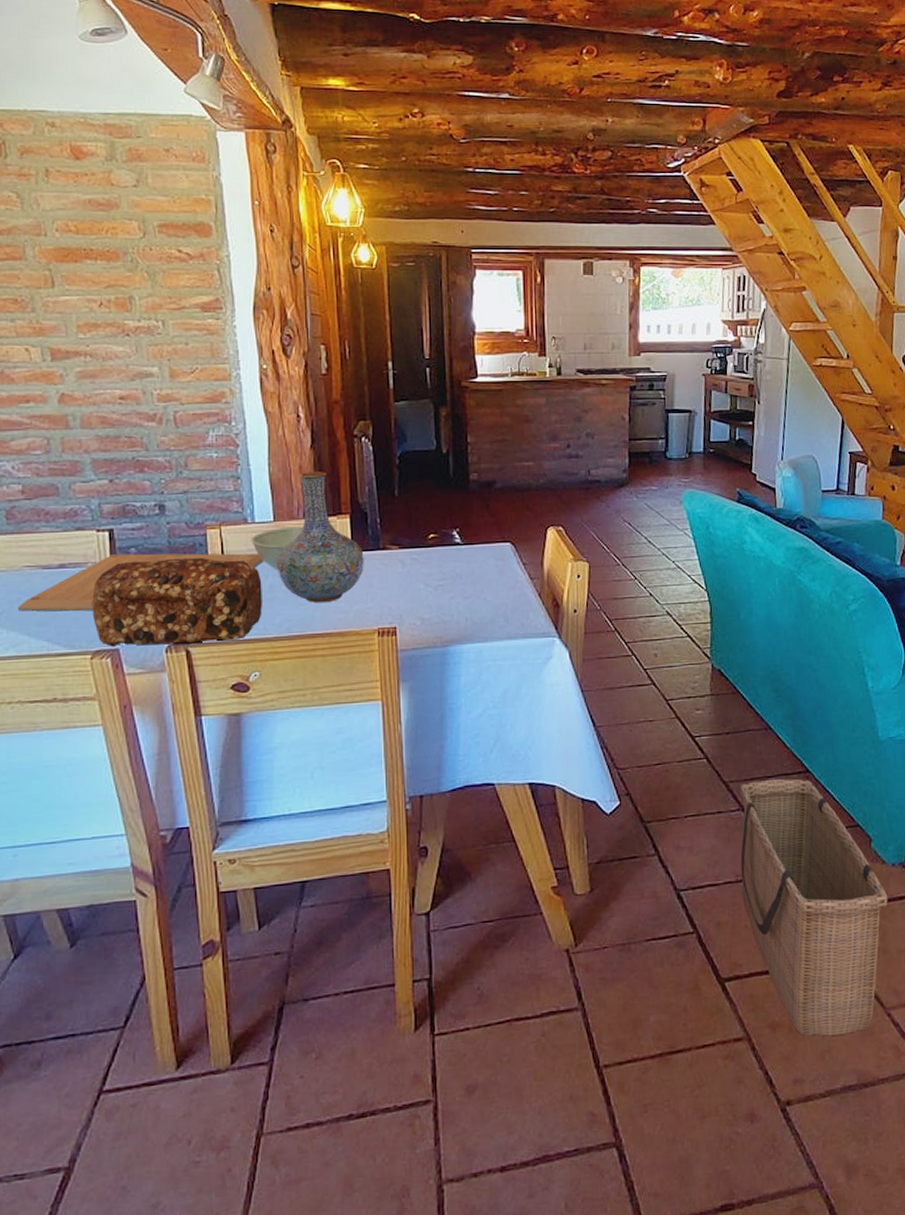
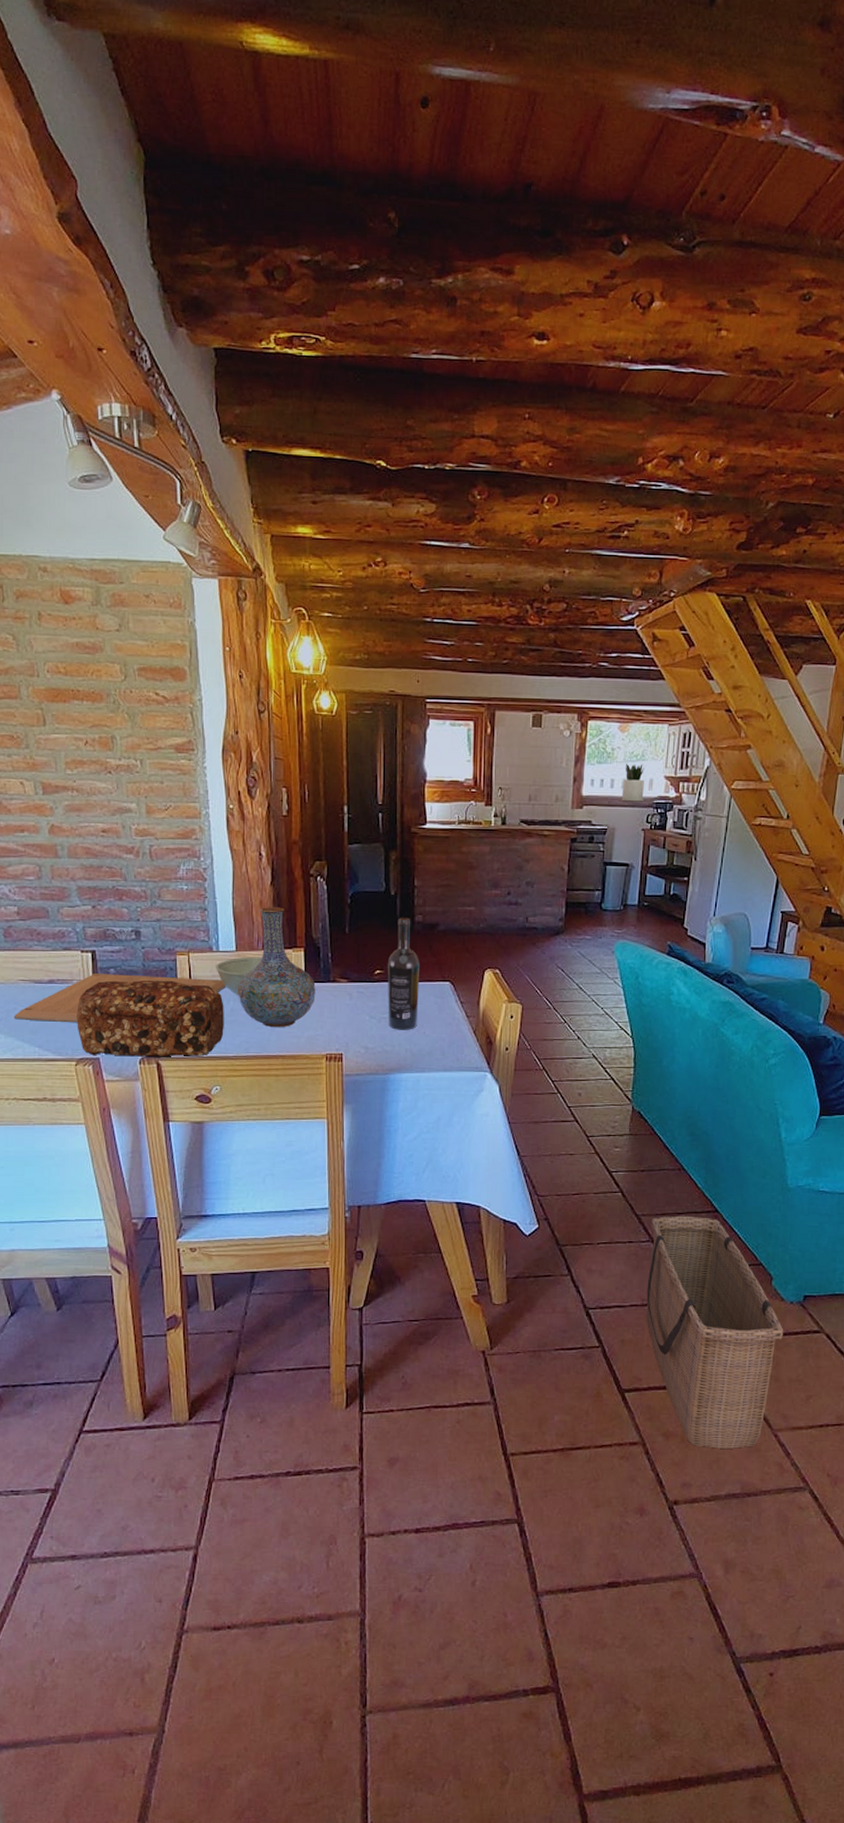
wine bottle: none [441,476,478,598] -> present [387,917,421,1030]
planter: none [678,308,703,348] -> present [620,763,645,803]

